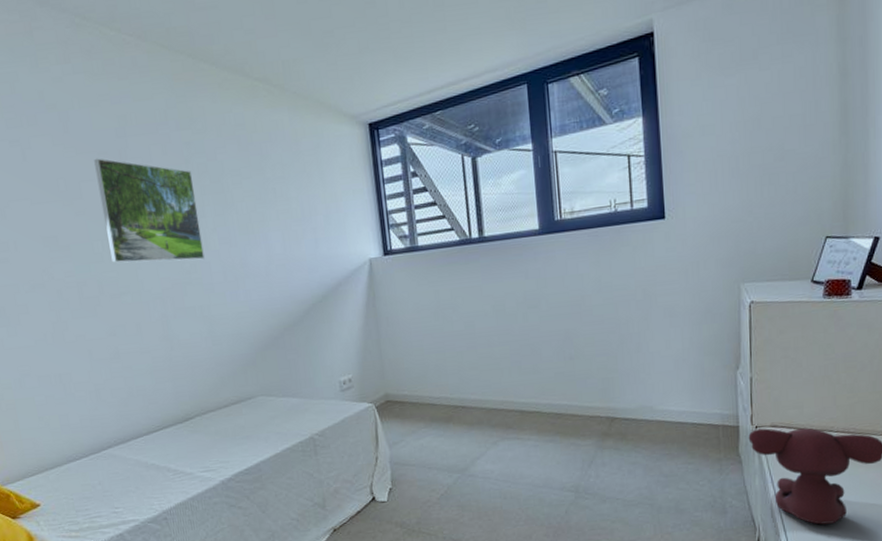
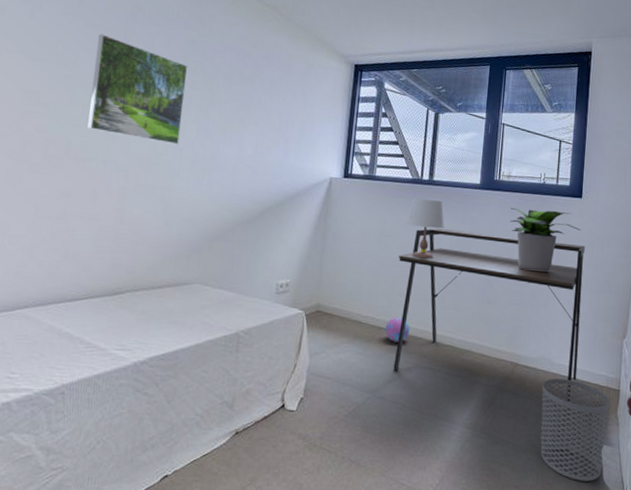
desk: none [460,274,686,472] -> present [393,228,585,425]
decorative ball: none [461,391,489,419] -> present [385,316,410,342]
table lamp: none [463,258,507,326] -> present [407,198,445,259]
potted plant: none [580,239,670,316] -> present [510,207,582,273]
waste bin: none [646,424,729,526] -> present [540,378,610,481]

